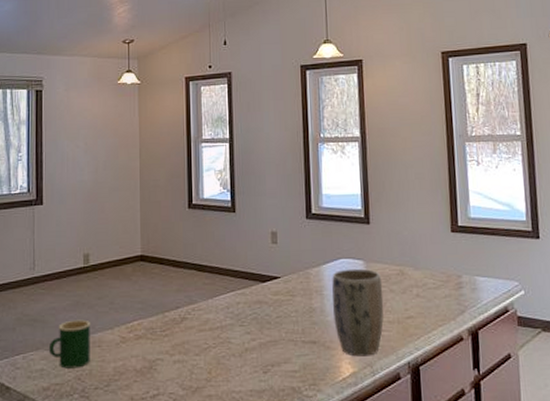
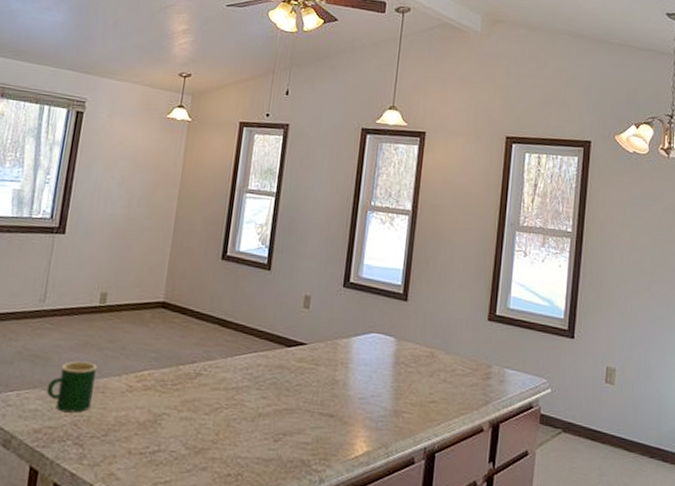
plant pot: present [332,268,384,357] -> none [355,344,411,437]

